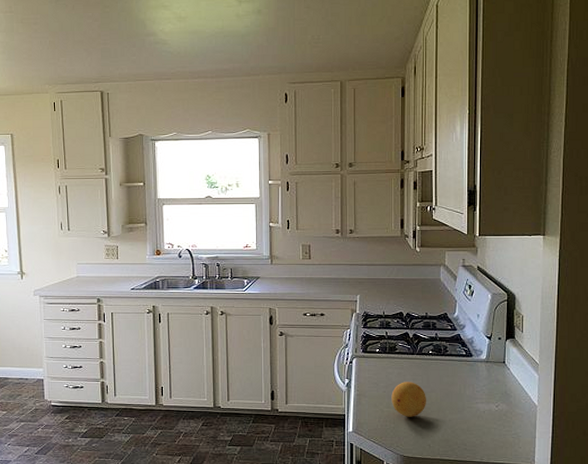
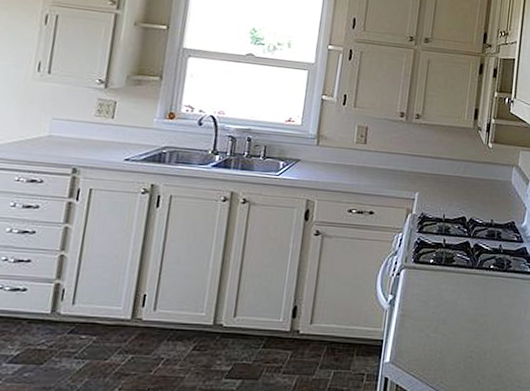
fruit: present [391,382,426,417] -> none [440,301,482,346]

